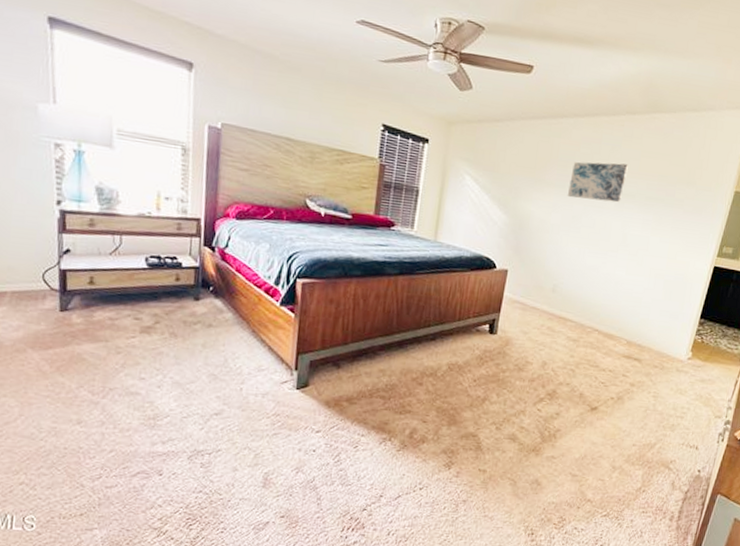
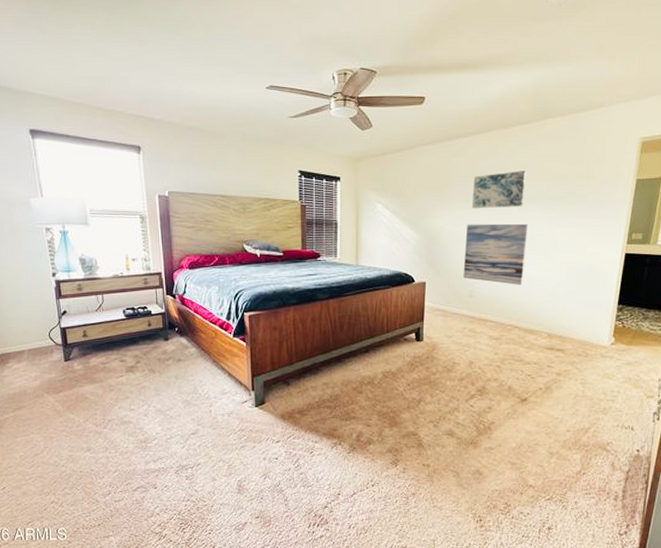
wall art: none [548,213,623,286] -> present [463,223,529,285]

